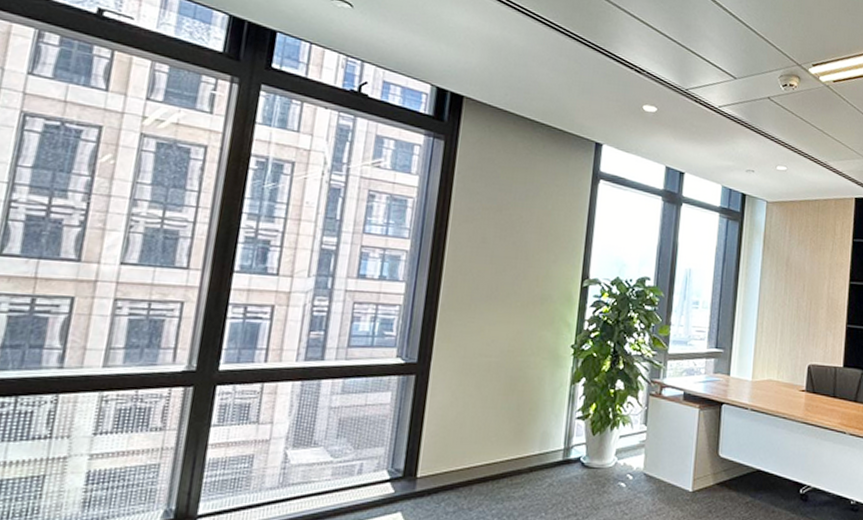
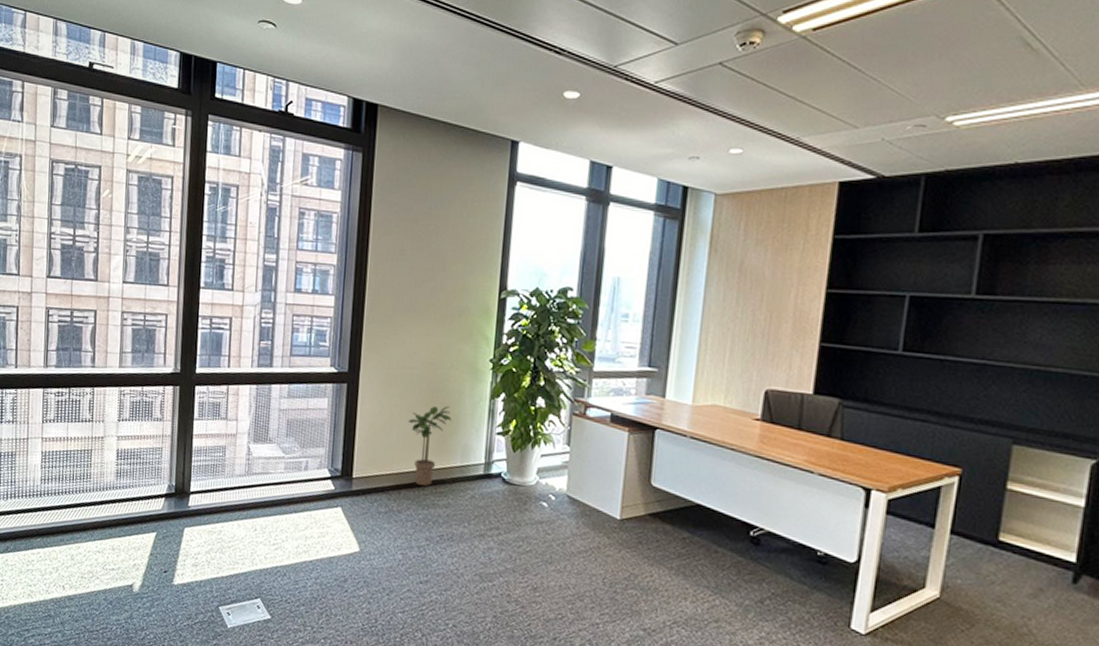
potted plant: none [483,393,531,478] -> present [408,406,452,486]

